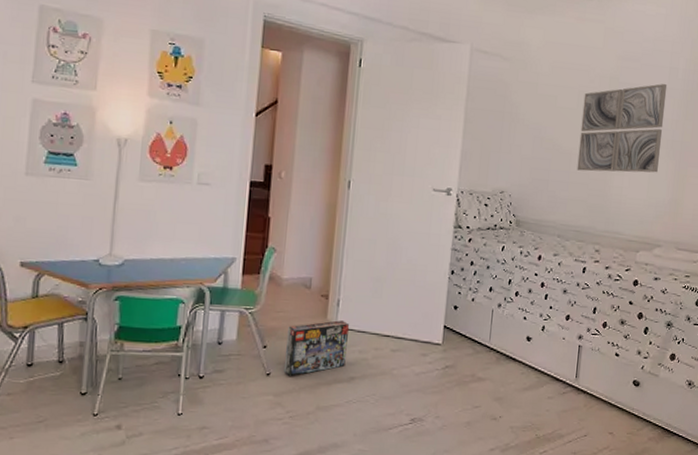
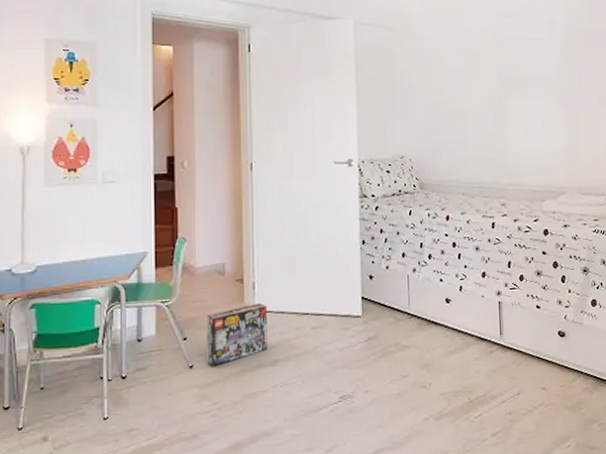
wall art: present [577,83,668,173] -> none [469,35,552,128]

